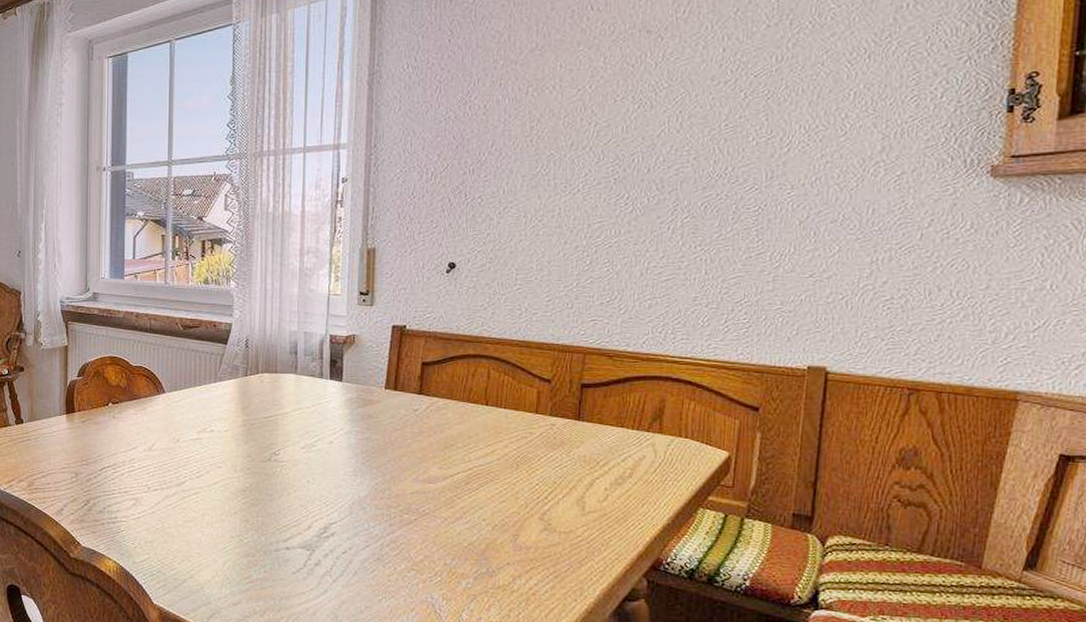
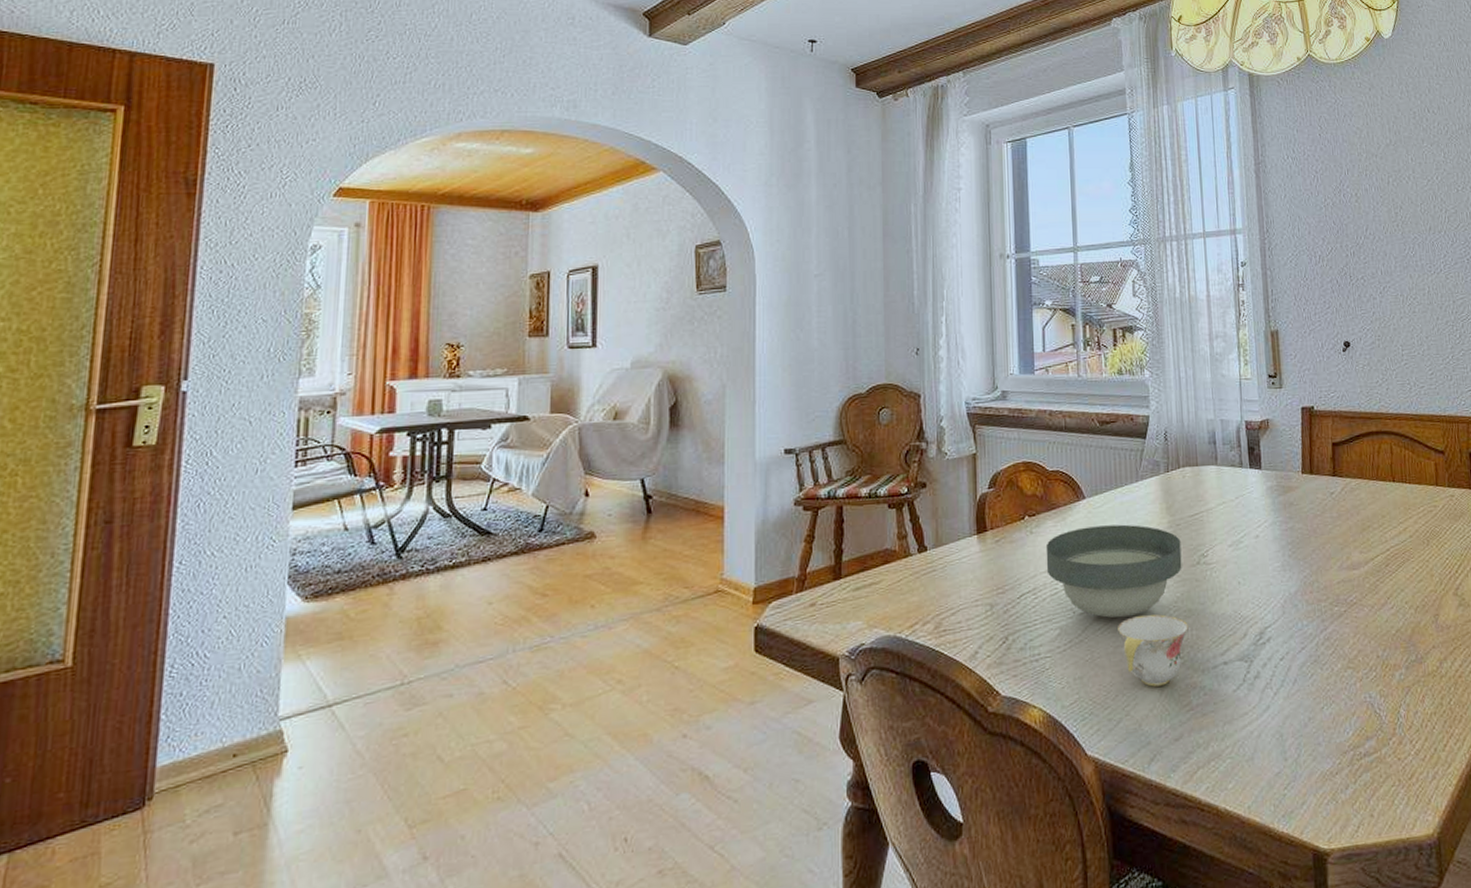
bowl: none [126,417,254,497] -> present [1045,524,1182,618]
teacup: none [188,498,255,559] -> present [1118,614,1189,687]

